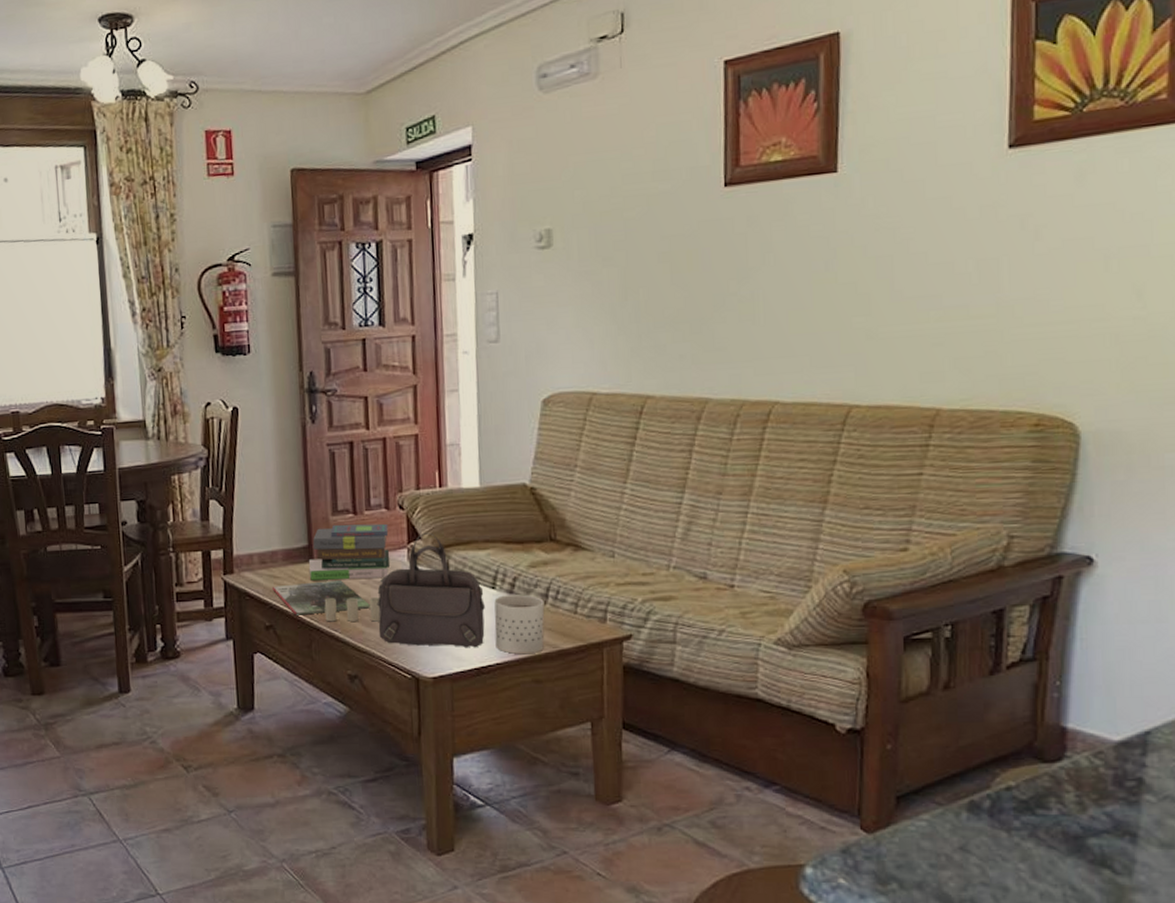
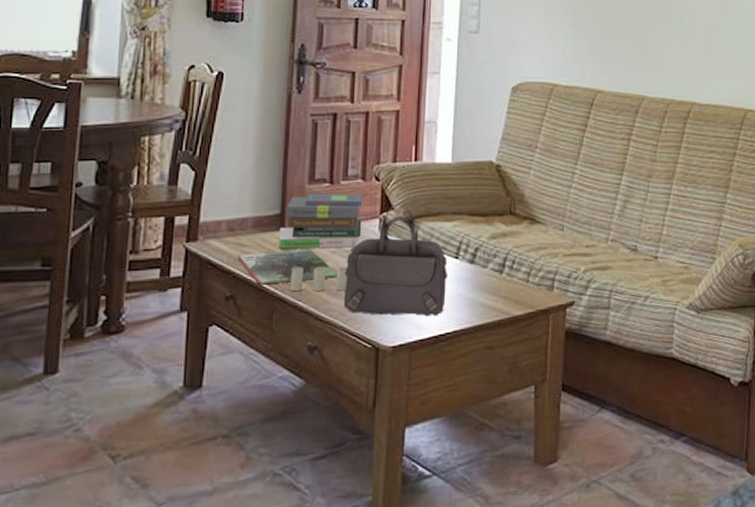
mug: present [494,594,545,655] -> none [454,264,501,322]

